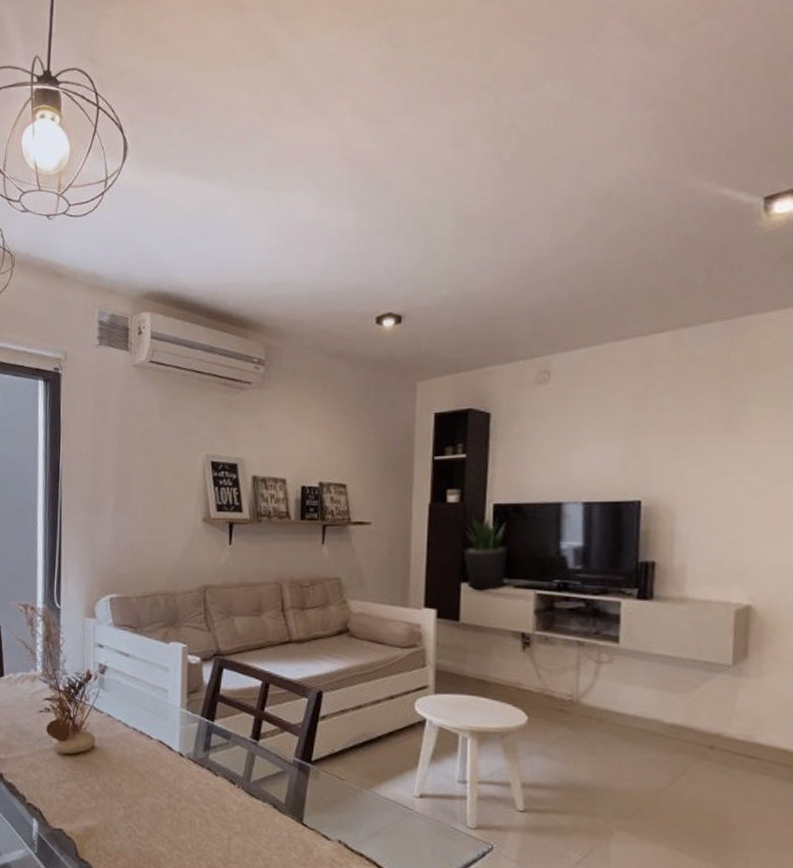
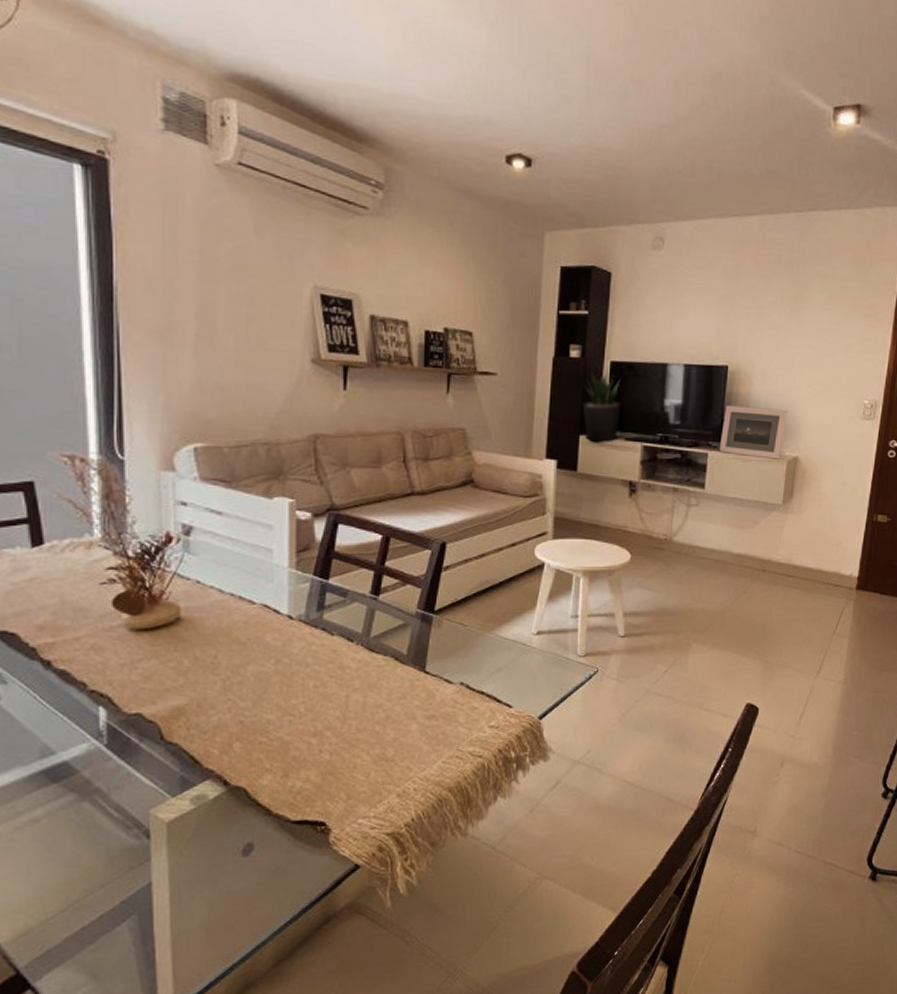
picture frame: none [635,546,730,609] -> present [719,405,788,459]

